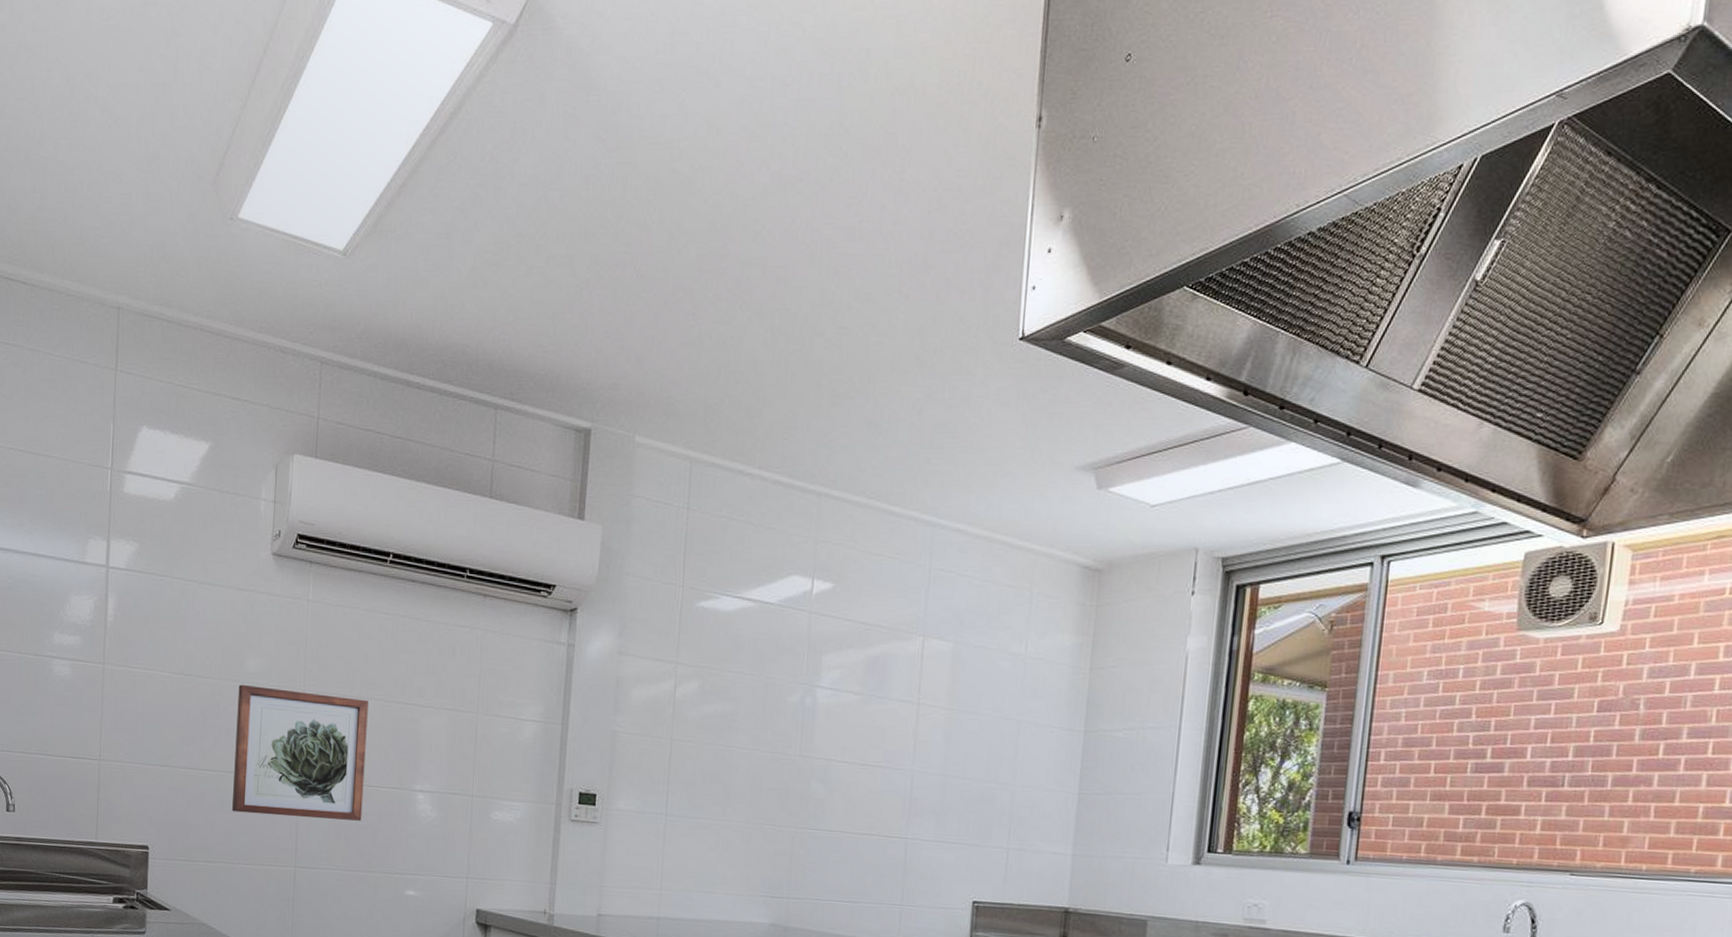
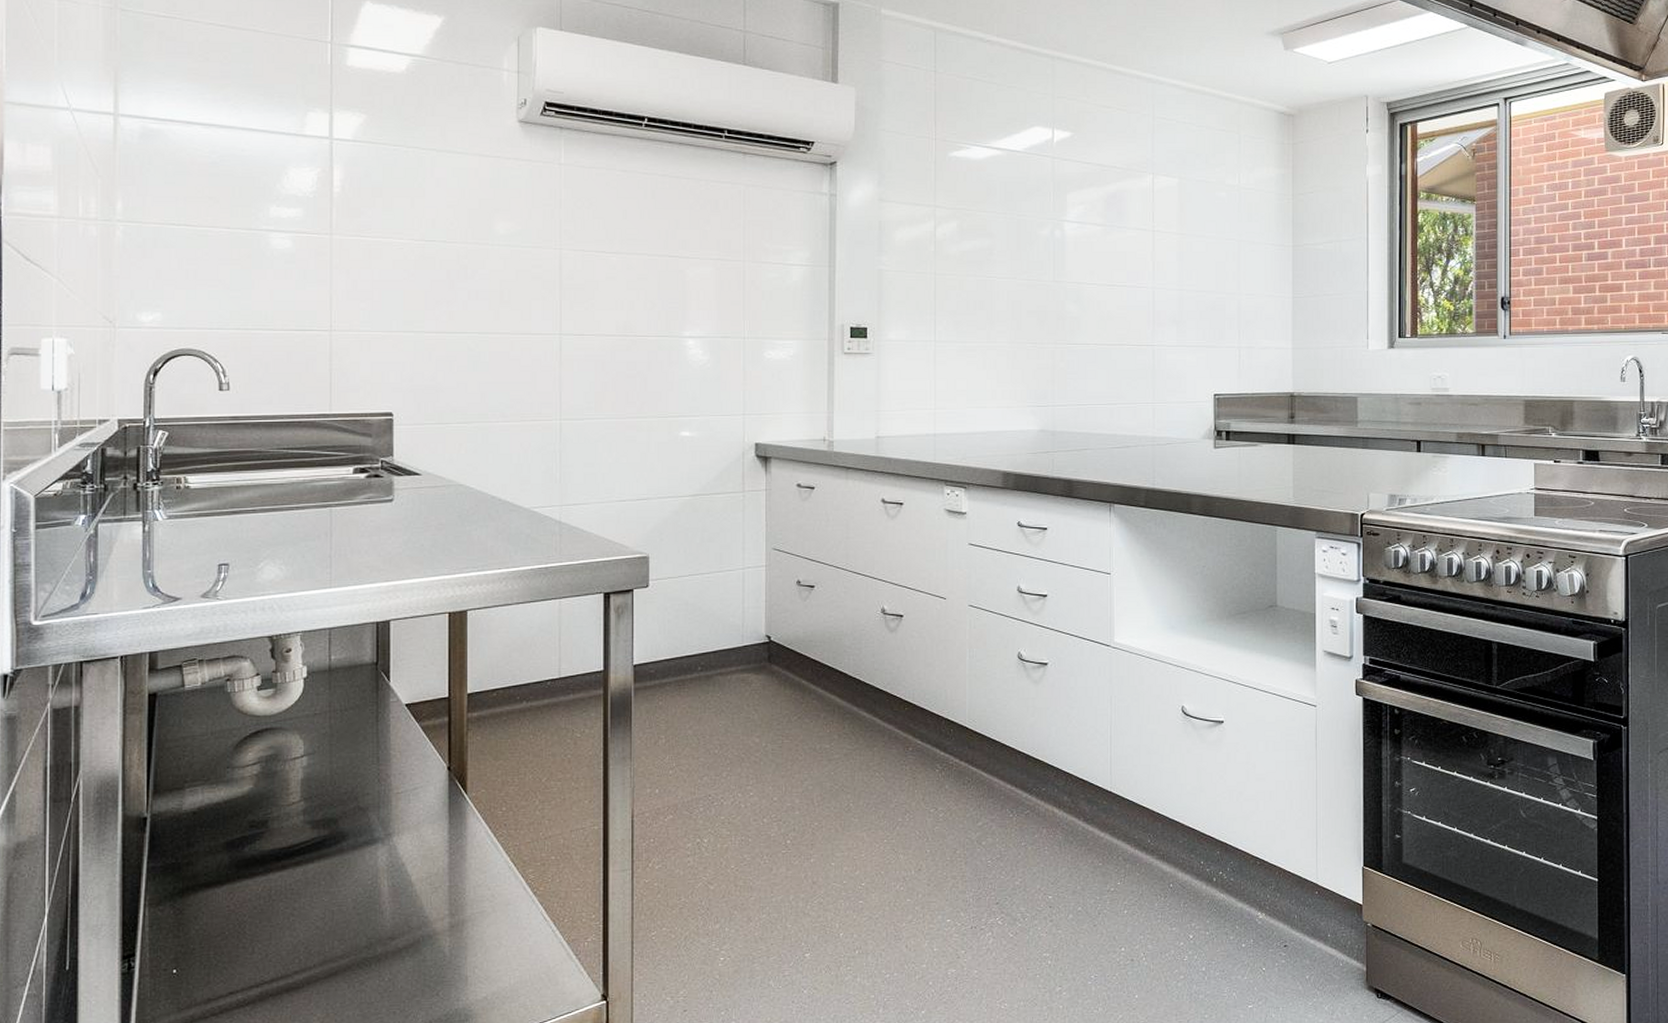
wall art: present [232,684,369,821] -> none [487,247,630,372]

